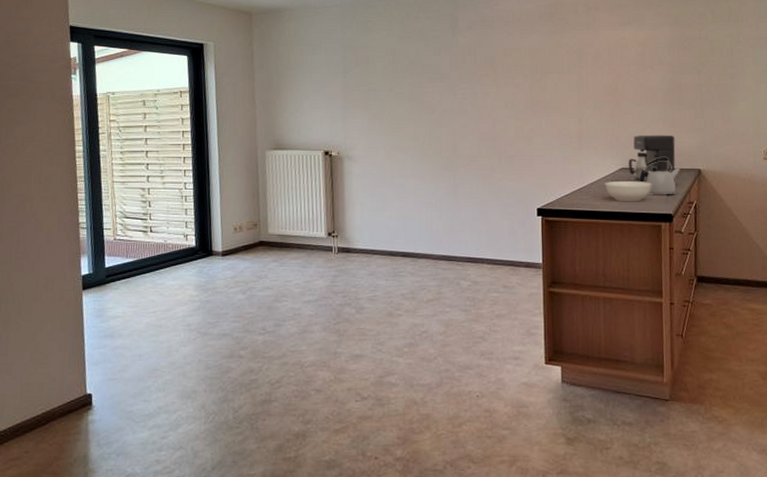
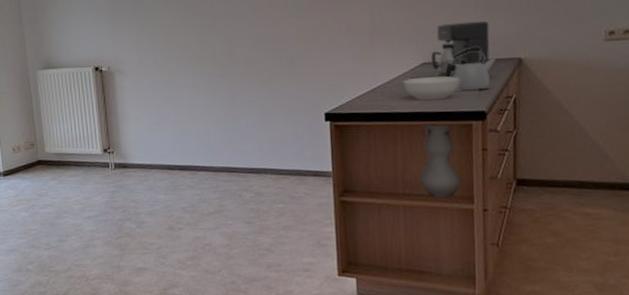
vase: none [618,223,654,291] -> present [420,123,463,198]

